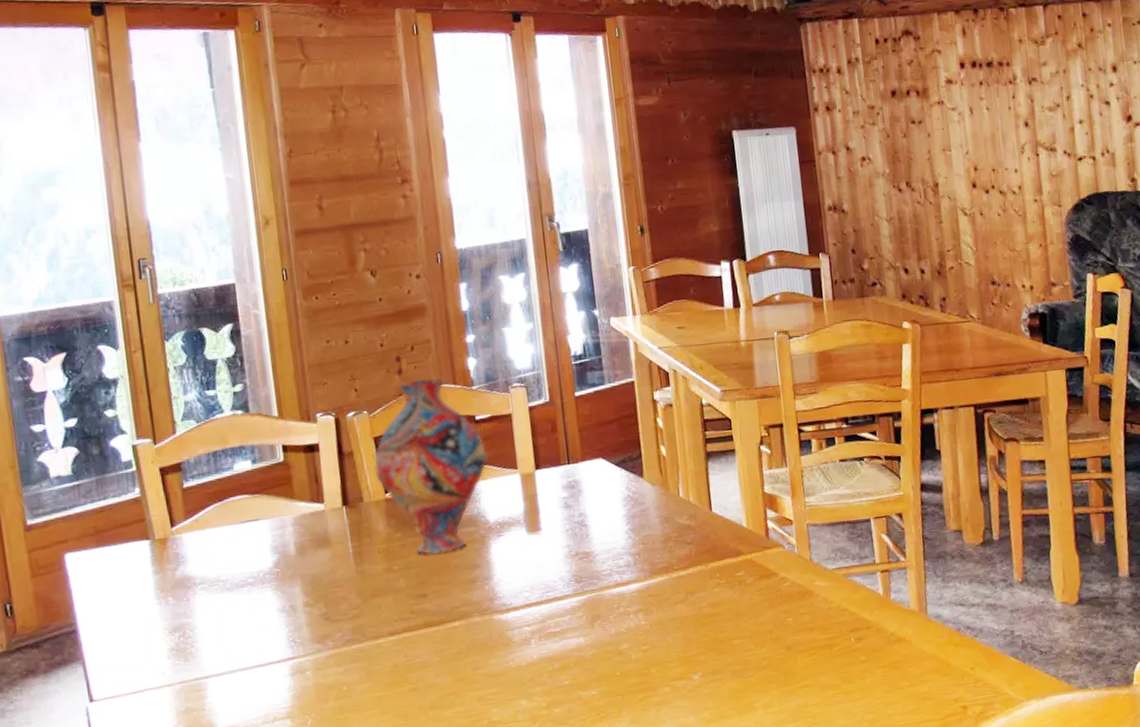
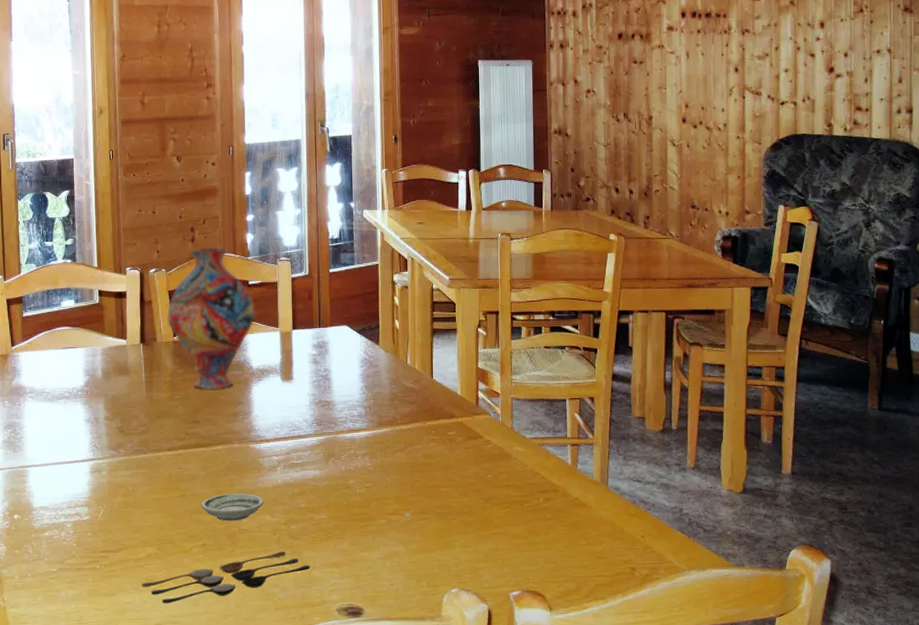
saucer: none [438,676,518,715] -> present [201,493,264,522]

